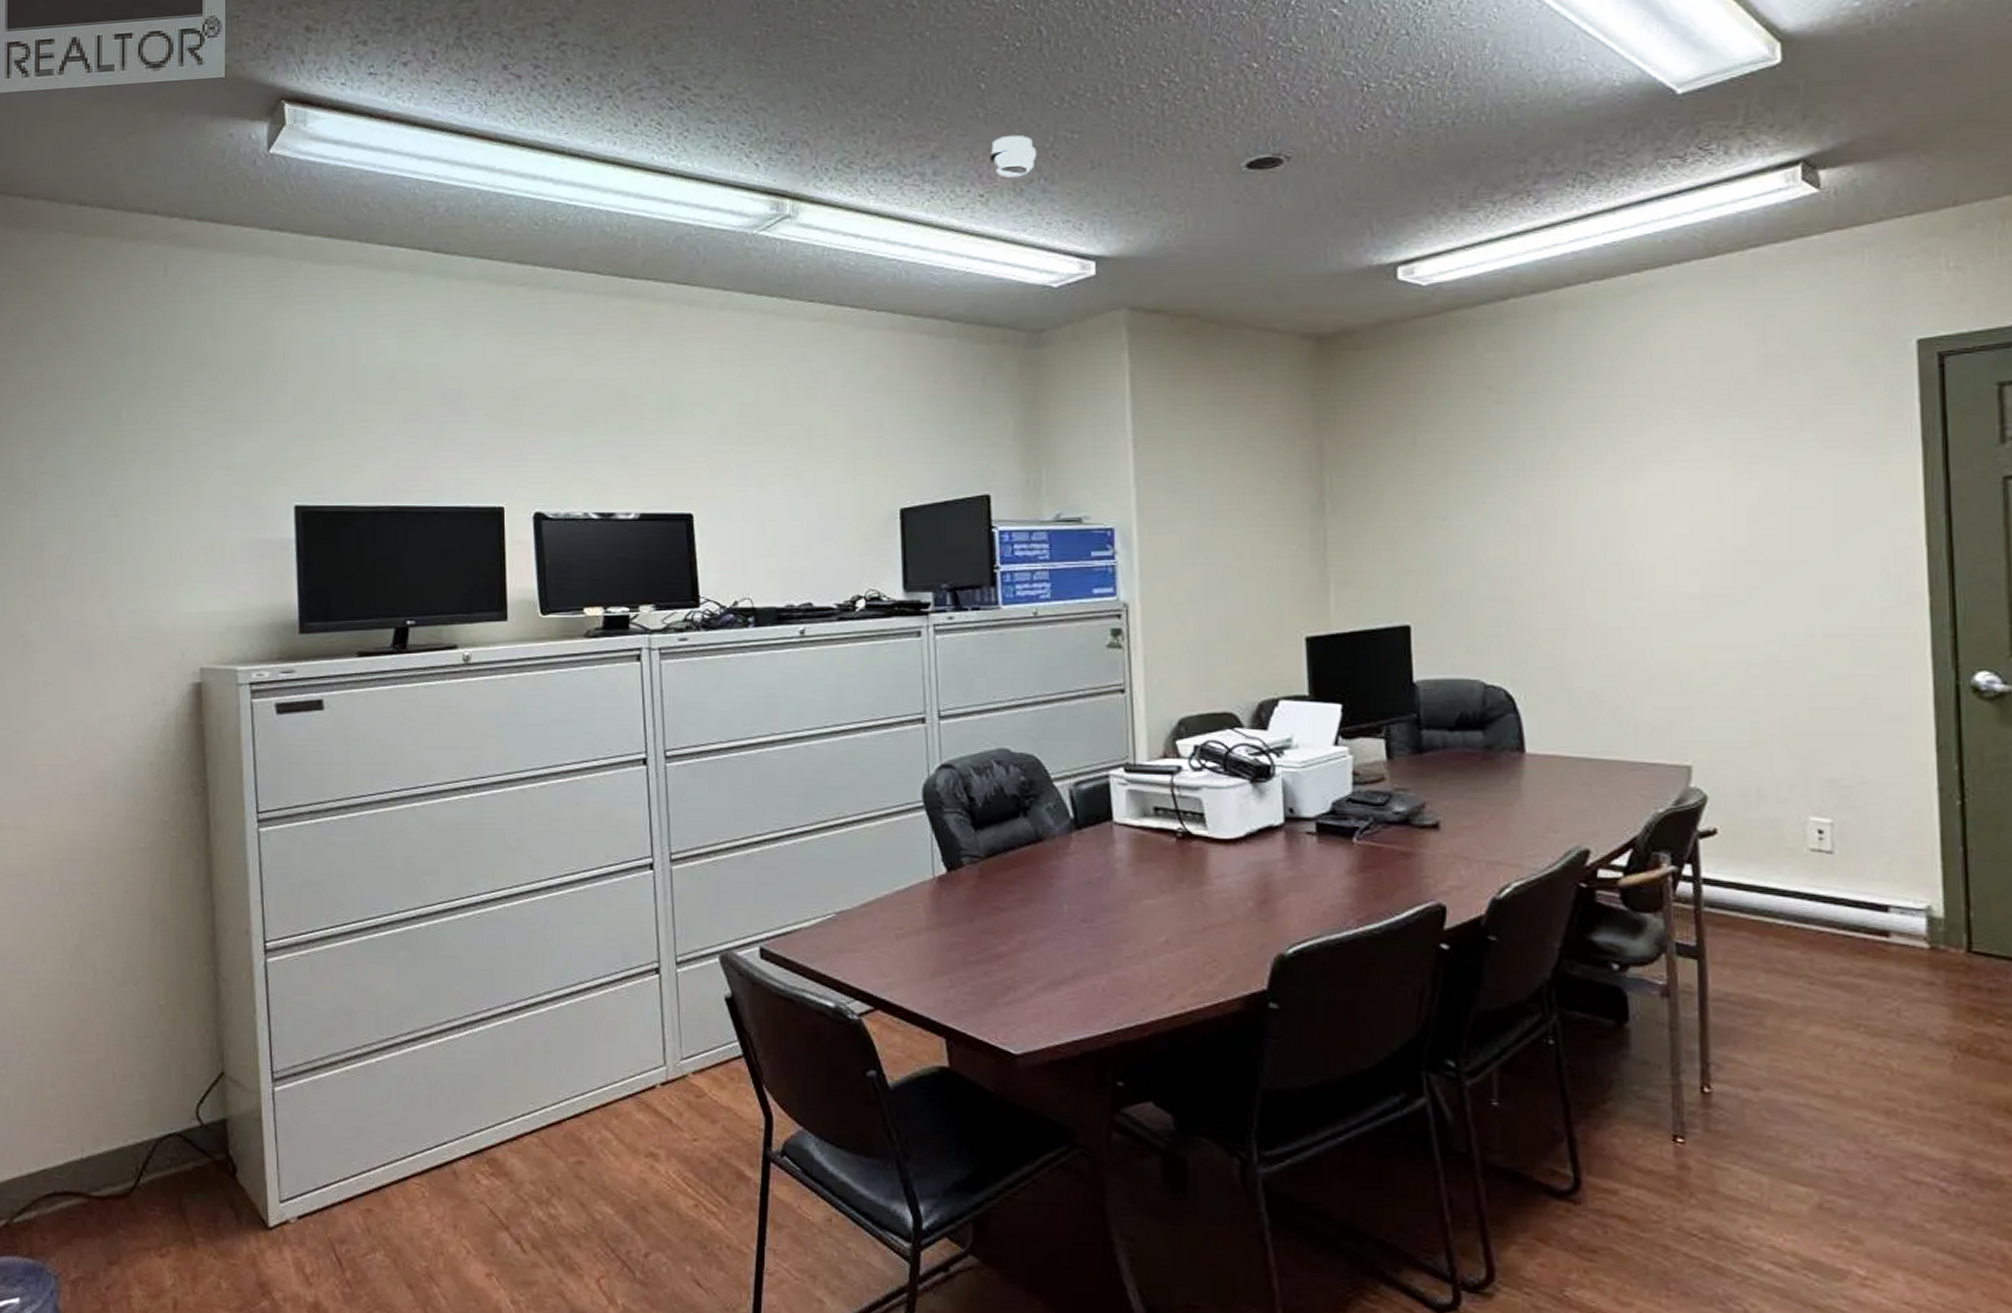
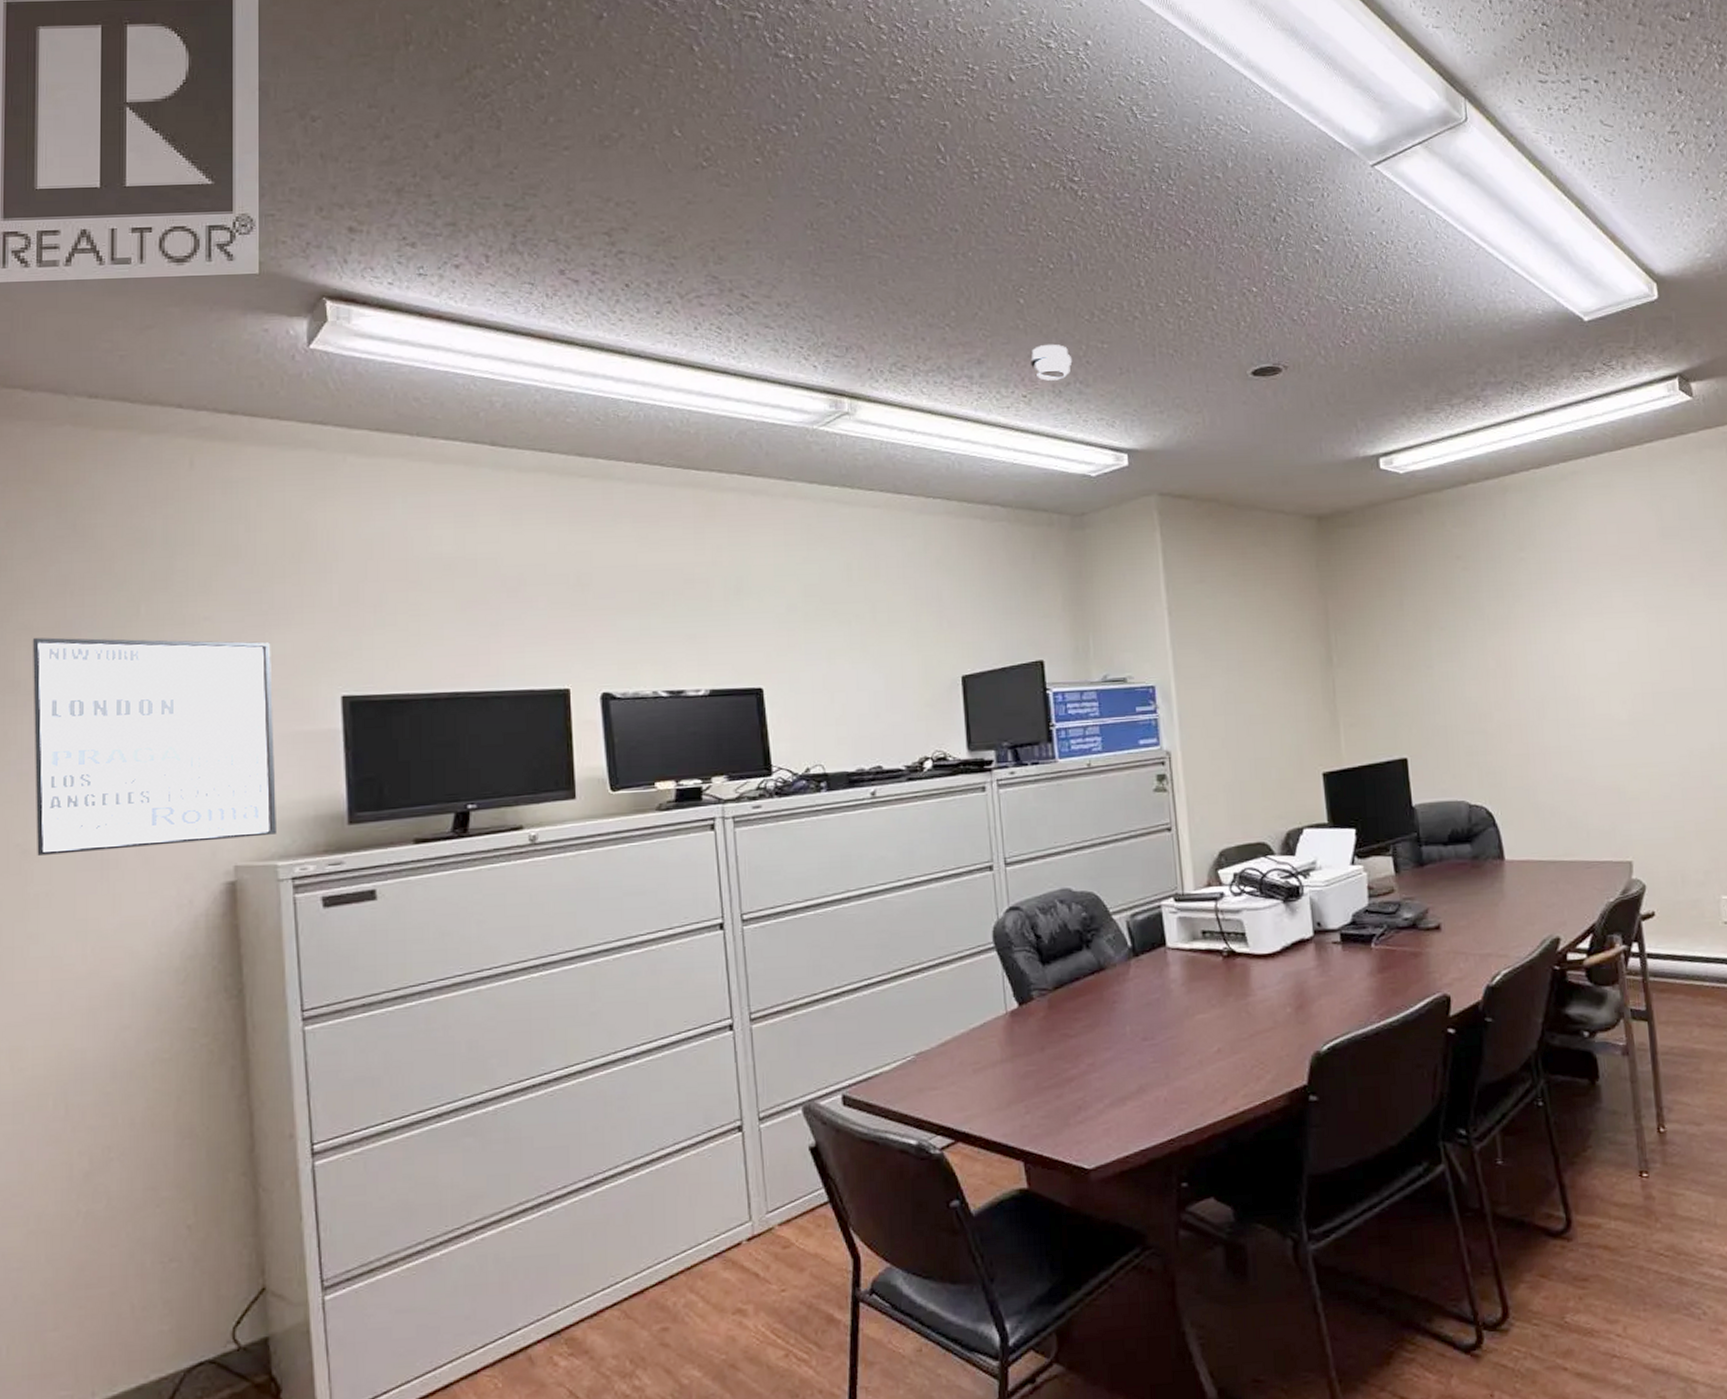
wall art: none [32,439,236,647] -> present [32,637,276,855]

